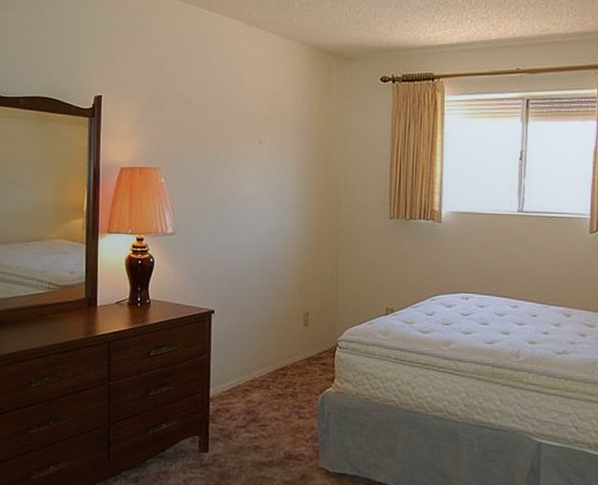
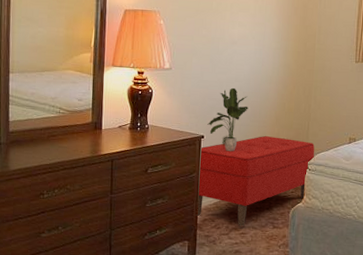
bench: none [207,308,346,417] -> present [196,135,315,226]
potted plant: none [218,253,265,328] -> present [207,87,248,152]

